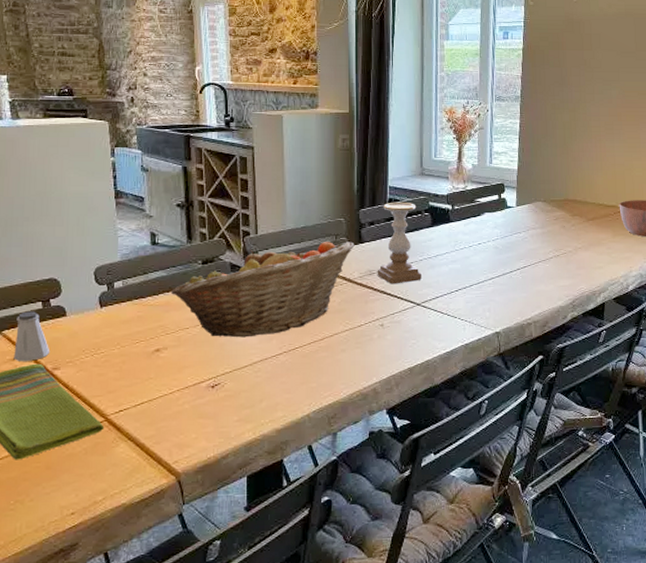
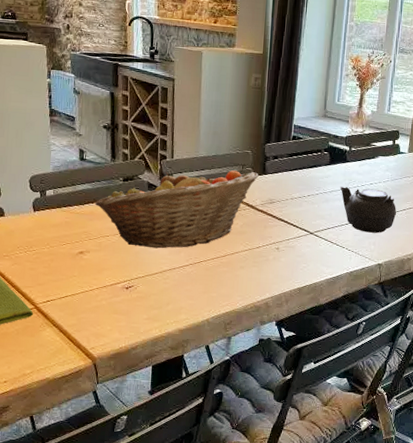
candle holder: present [377,202,421,284] -> none [277,139,317,214]
teapot: none [446,248,511,298] -> present [340,186,397,233]

